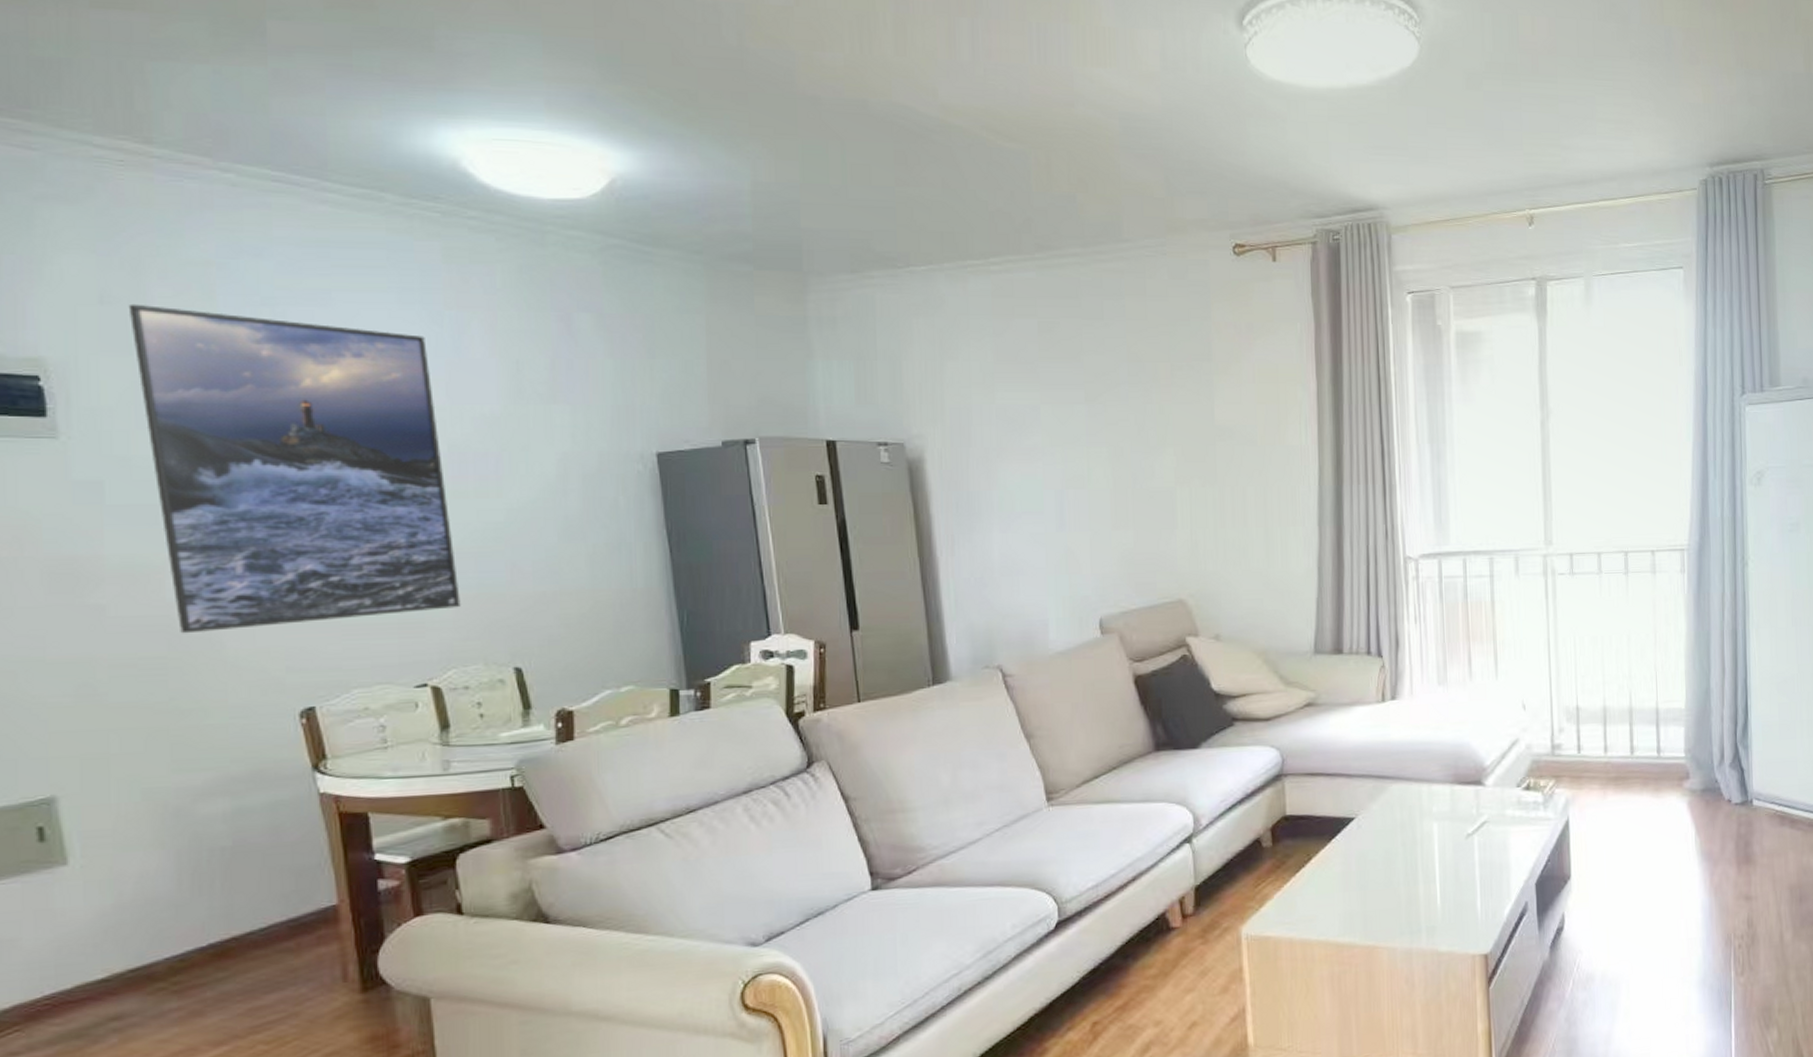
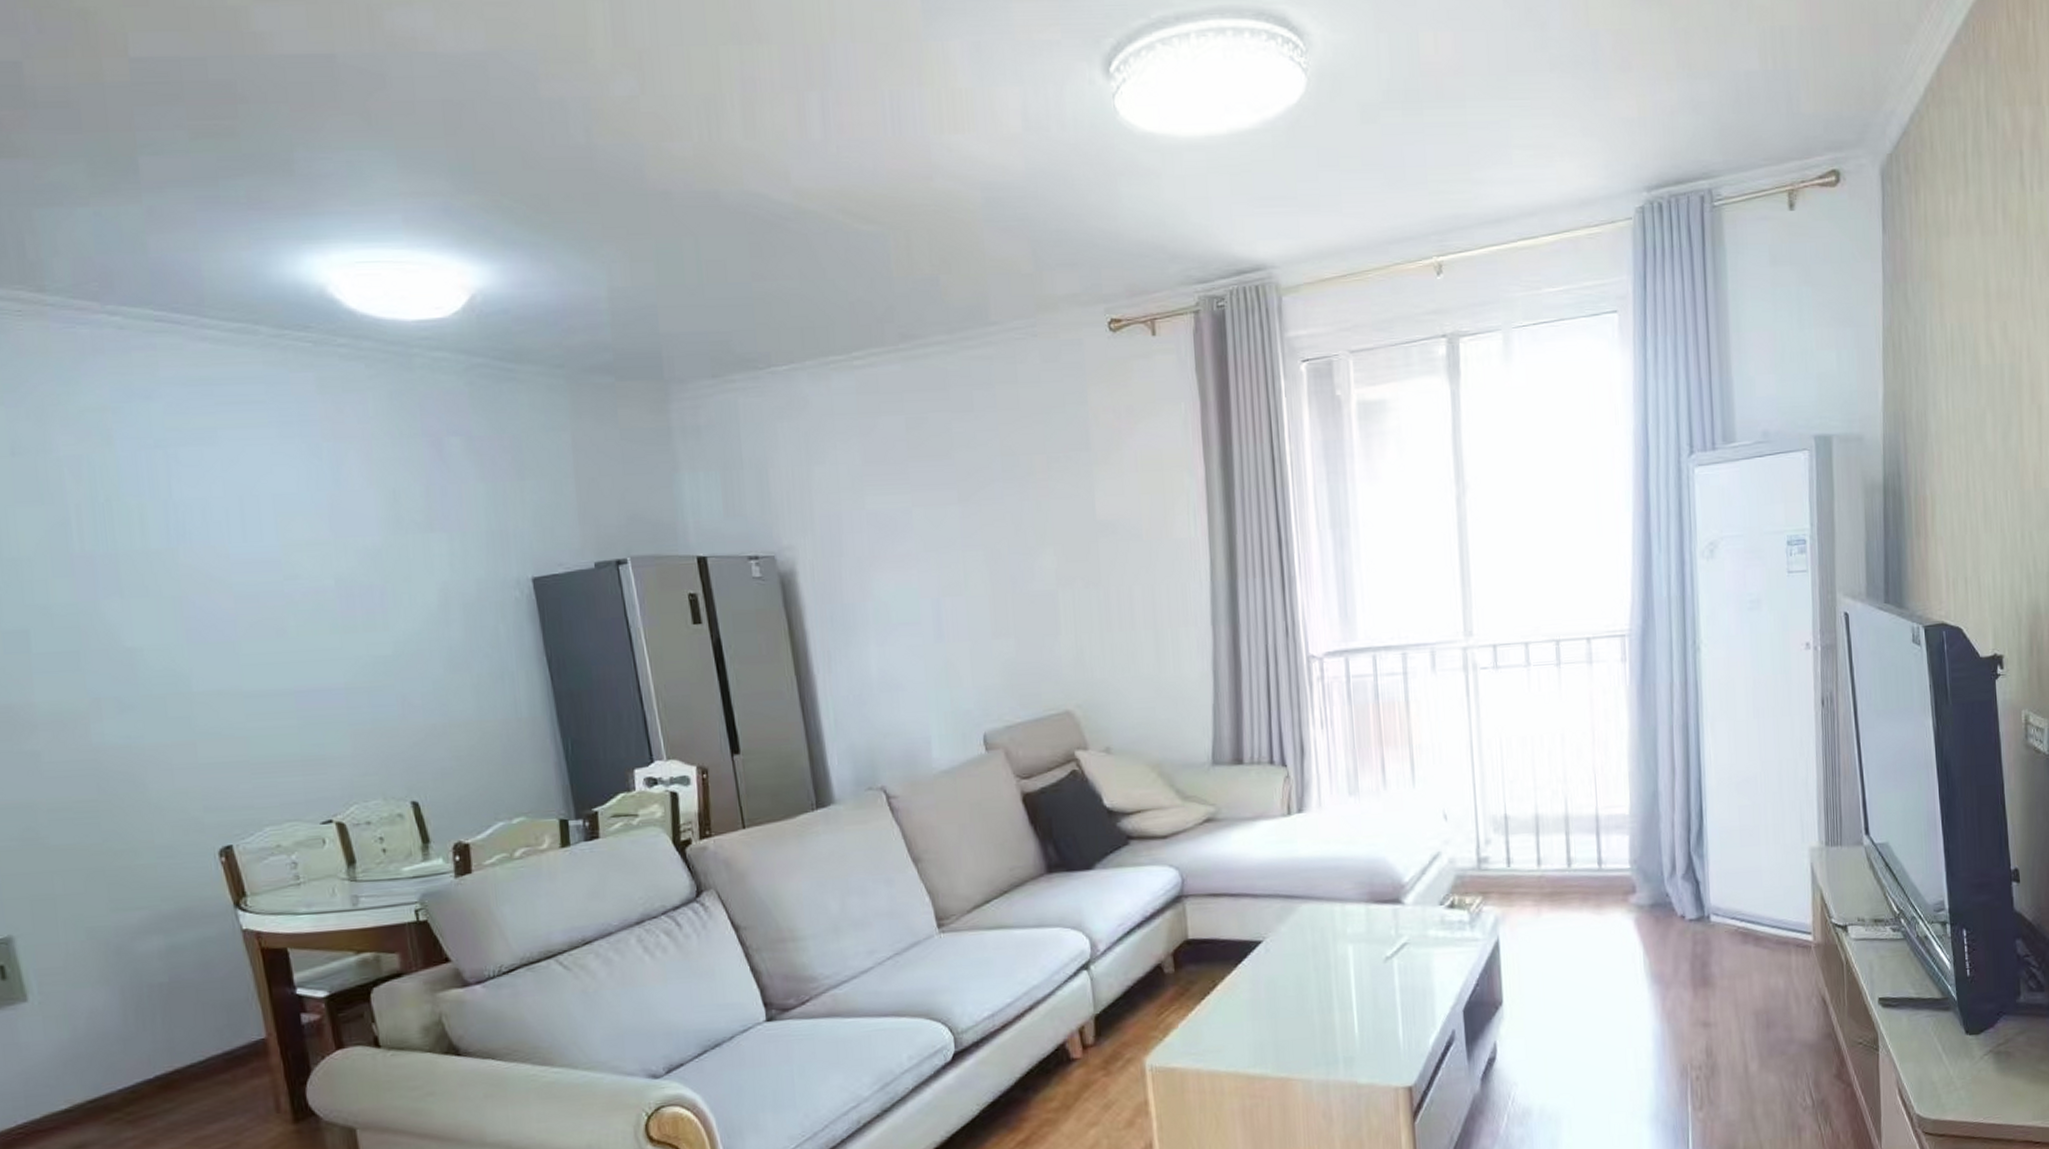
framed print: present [128,303,461,634] -> none [36,453,358,777]

